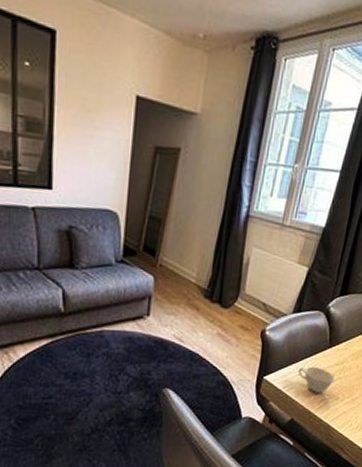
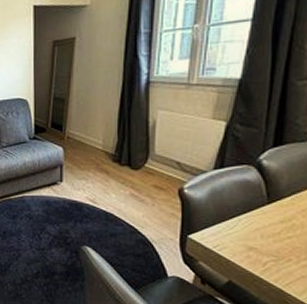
teacup: present [297,366,336,393] -> none [230,224,283,254]

